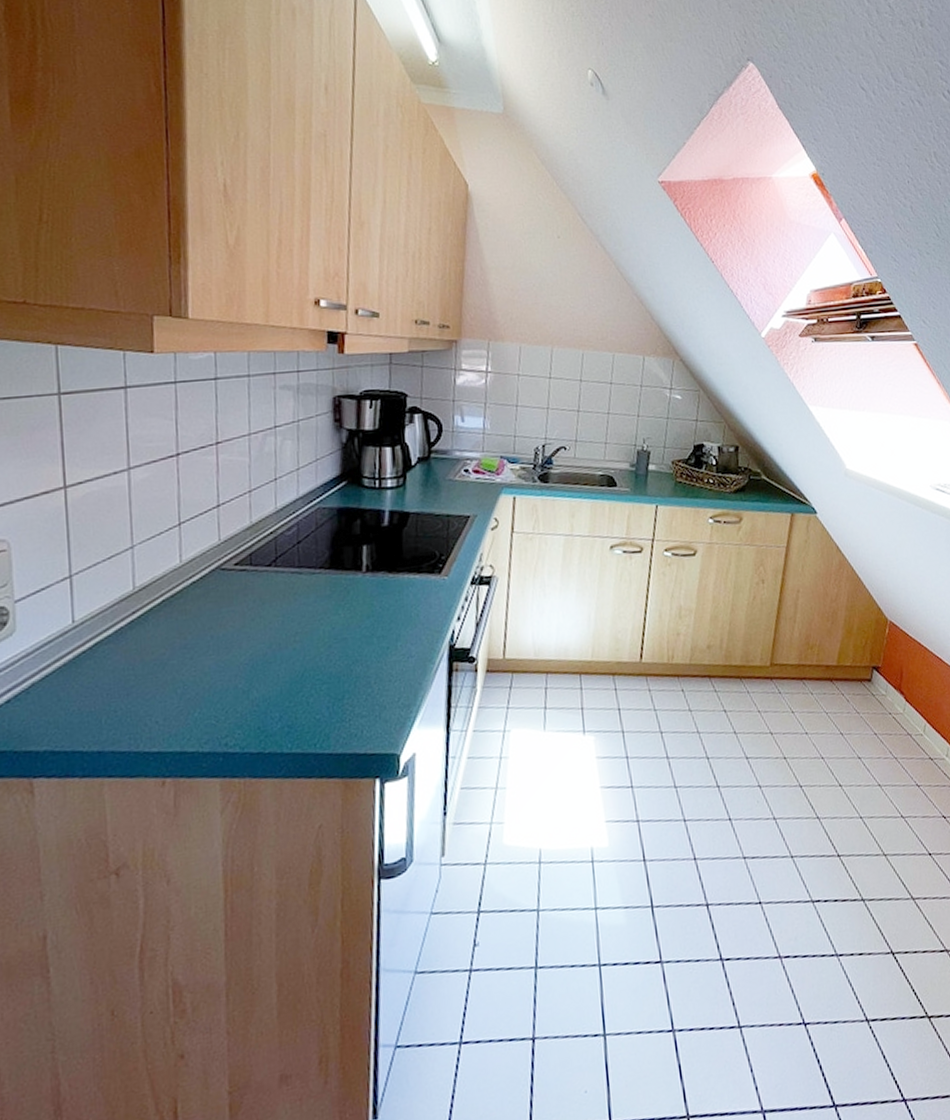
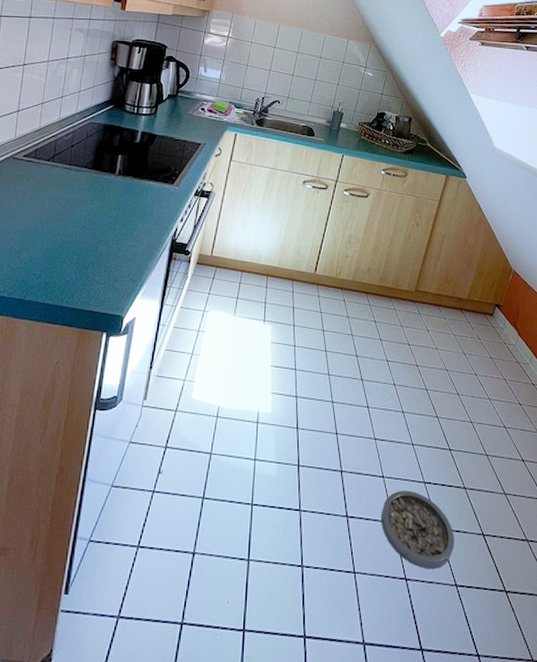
pet bowl: none [763,914,859,1007] -> present [381,490,454,569]

